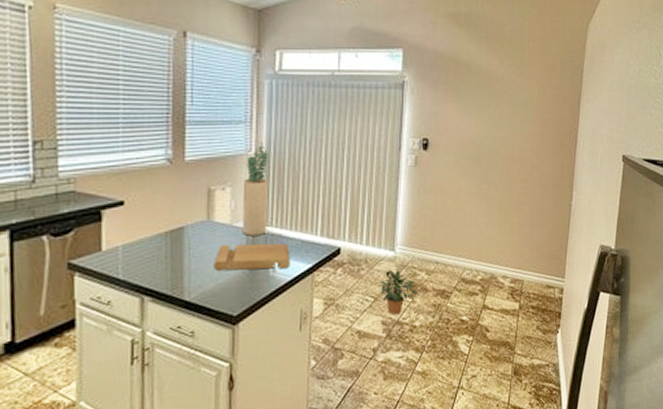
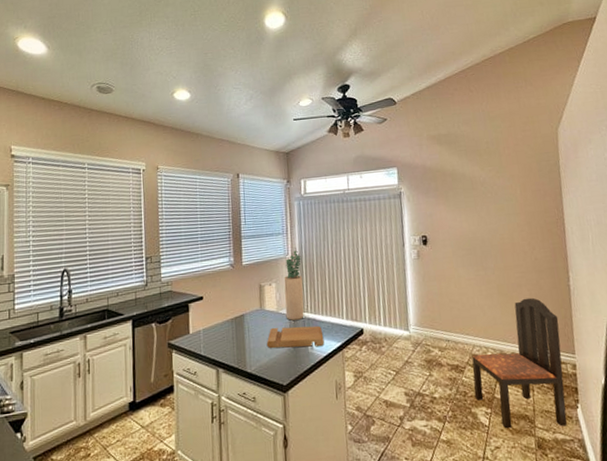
potted plant: present [378,269,418,315] -> none [398,347,434,387]
dining chair: none [458,216,555,356] -> present [472,297,567,429]

